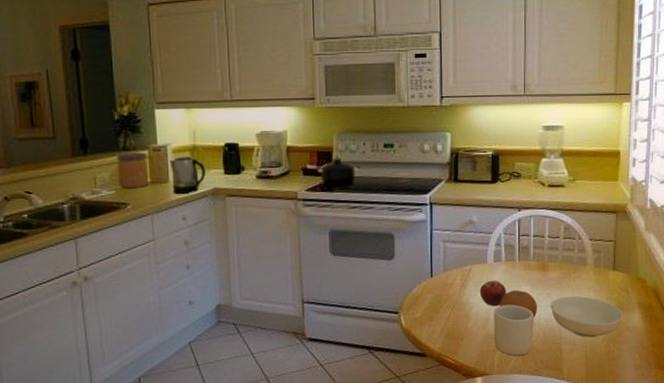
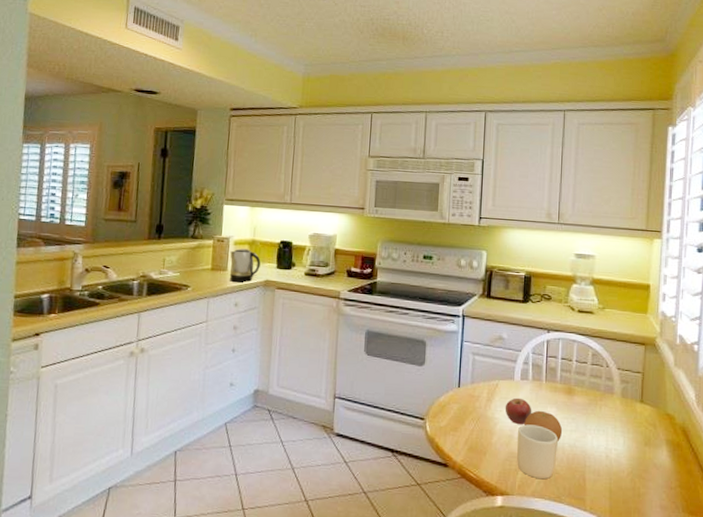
jar: present [117,152,148,189] -> none [184,241,211,273]
saucepan: present [315,158,362,188] -> none [358,264,401,292]
bowl: present [550,296,624,338] -> none [575,423,651,470]

